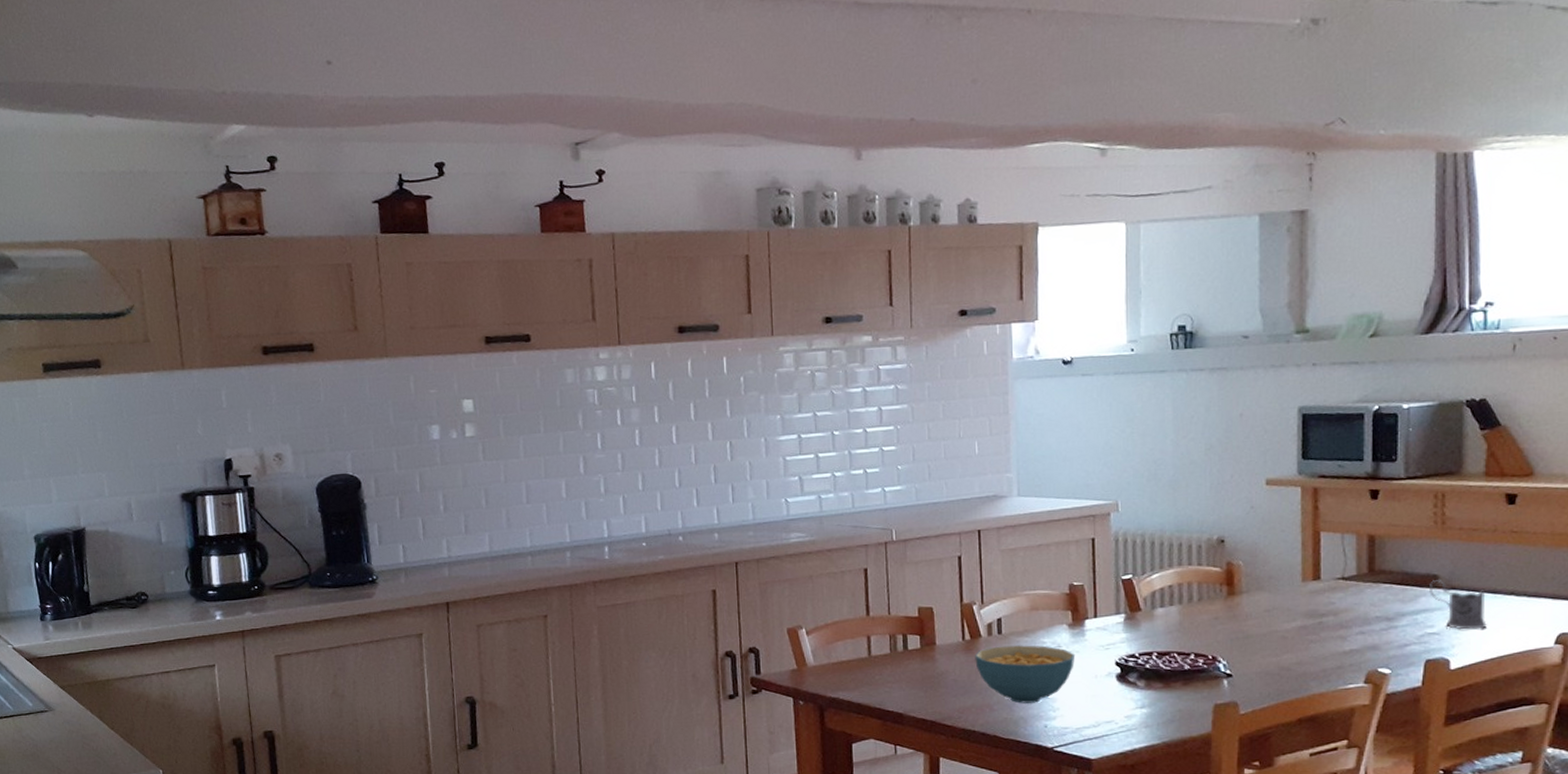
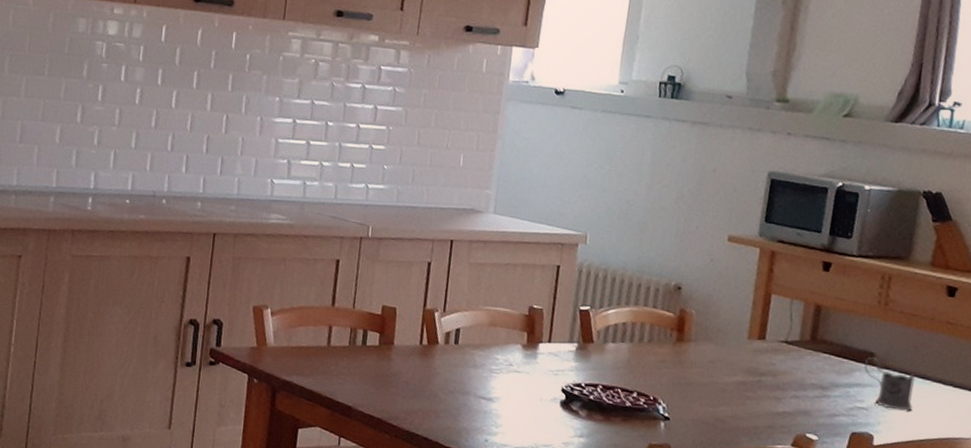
cereal bowl: present [975,645,1076,704] -> none [428,355,525,417]

